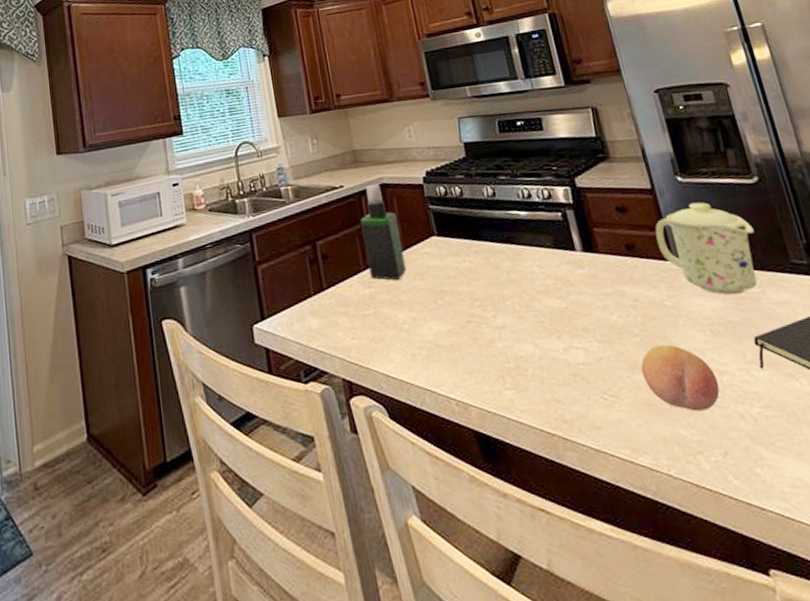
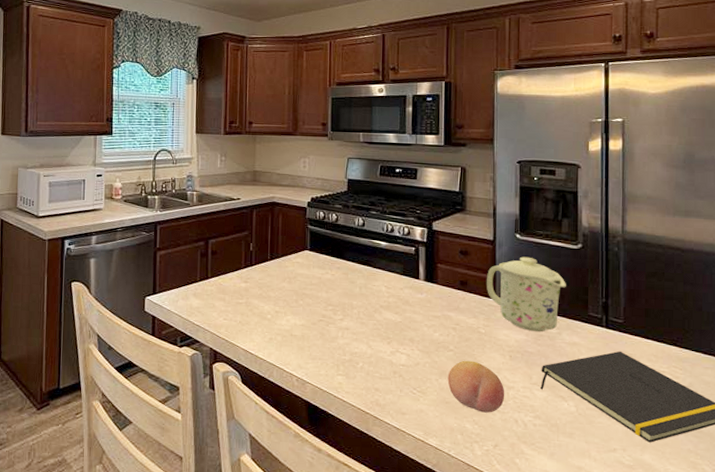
spray bottle: present [360,183,407,280] -> none [248,200,280,280]

